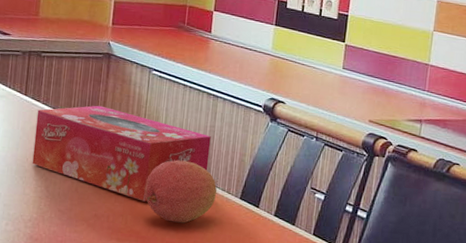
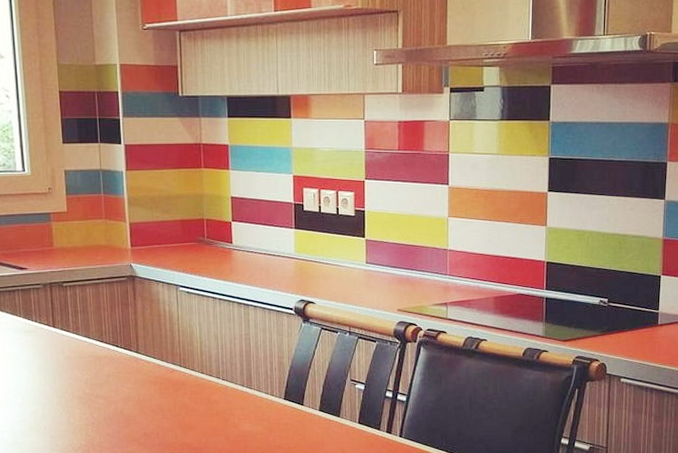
tissue box: present [32,105,211,202] -> none [68,328,249,415]
fruit: present [144,160,217,223] -> none [189,370,261,430]

